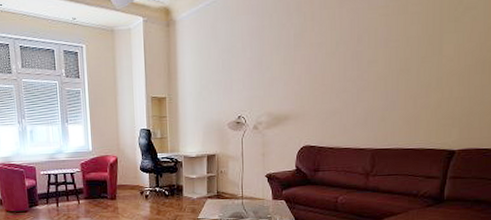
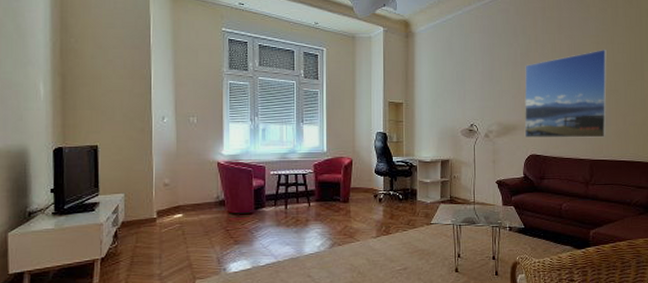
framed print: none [297,22,397,128] -> present [524,50,607,138]

